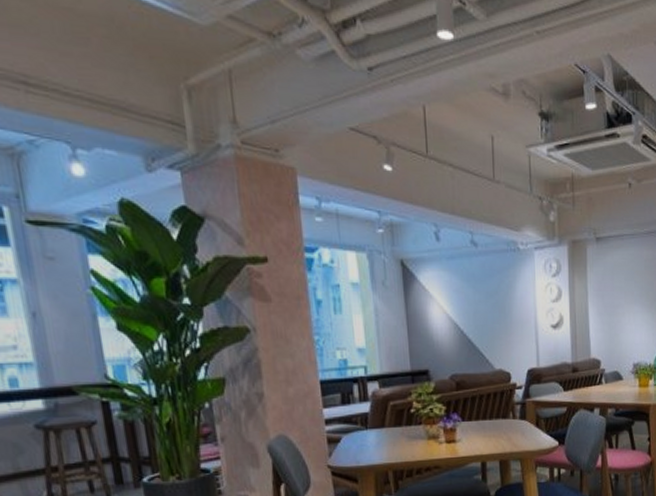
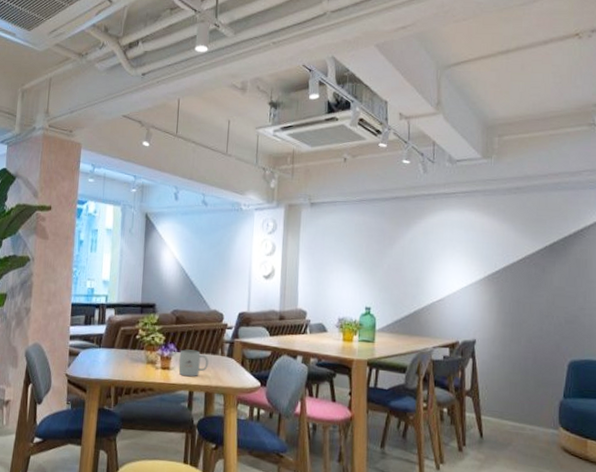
mug: none [465,417,499,447] -> present [178,349,209,377]

